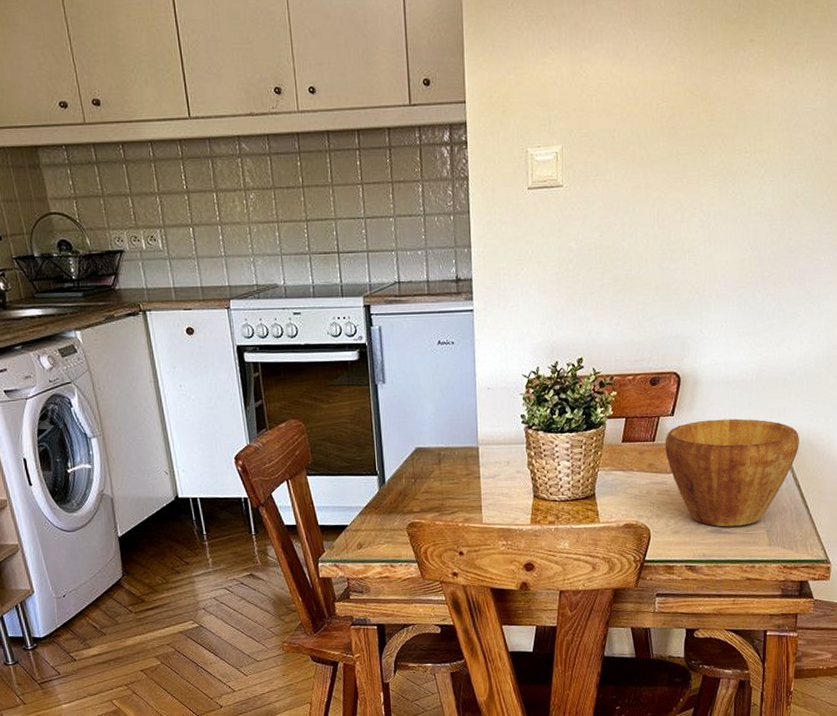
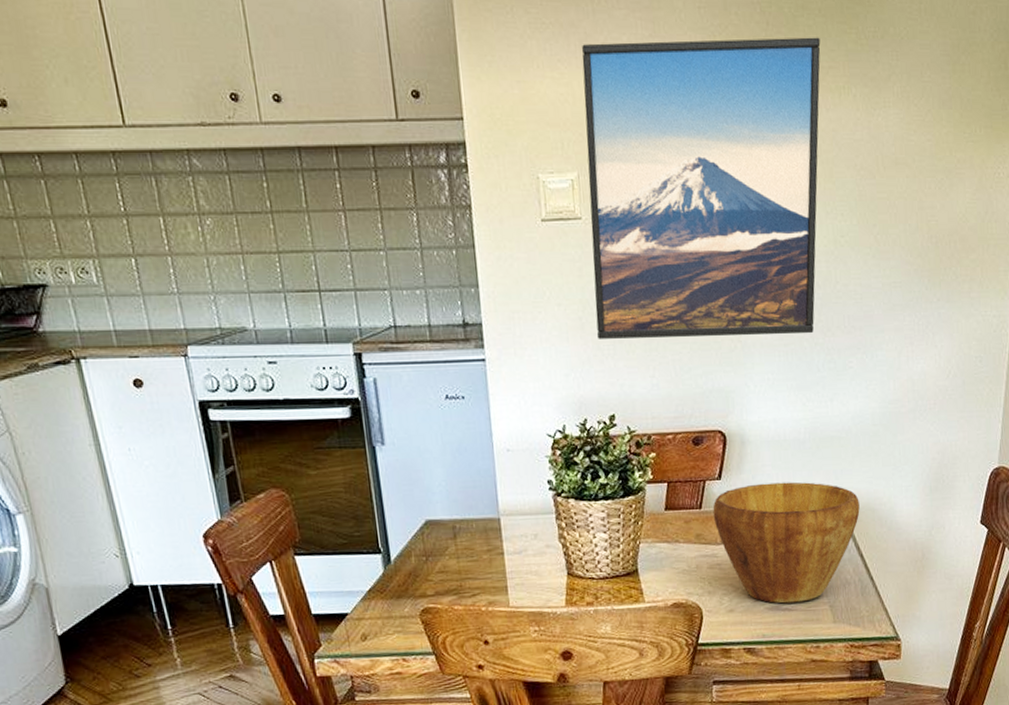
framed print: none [570,16,788,292] -> present [582,37,821,339]

